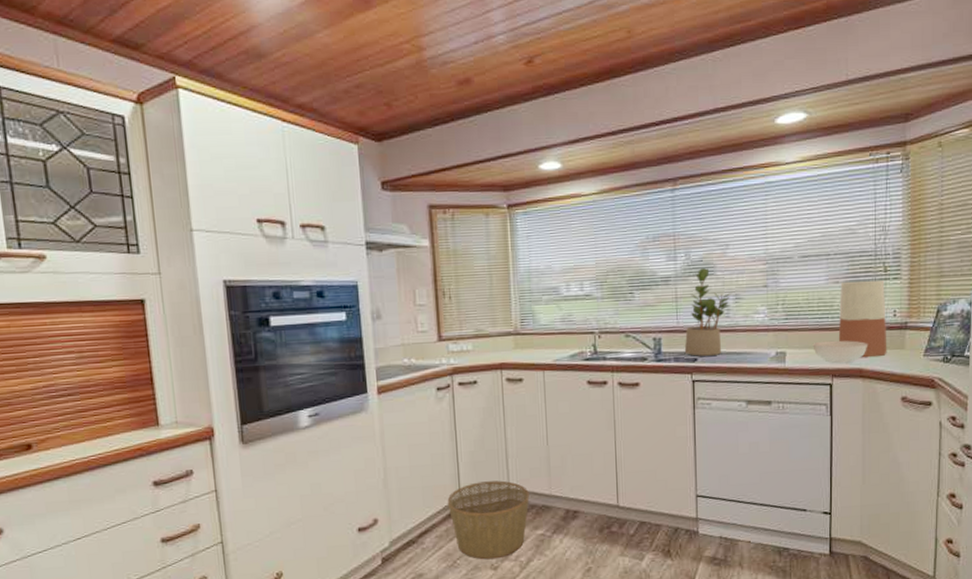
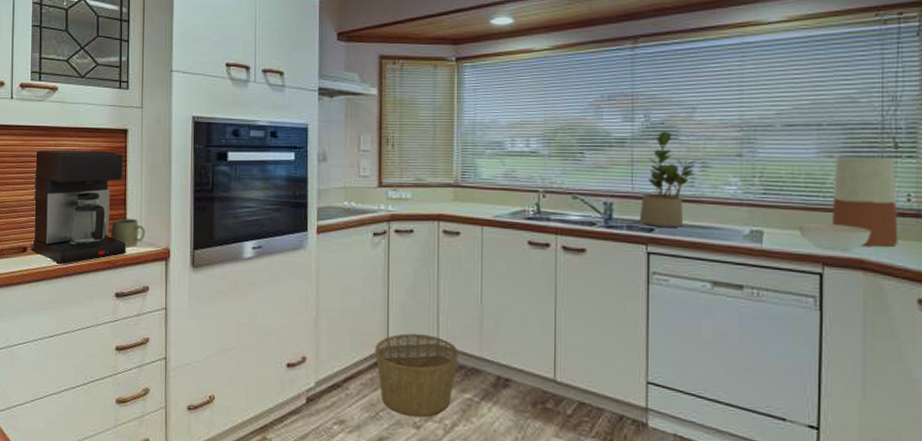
coffee maker: none [25,325,160,459] -> present [30,149,126,265]
mug: none [138,398,182,432] -> present [111,218,145,248]

